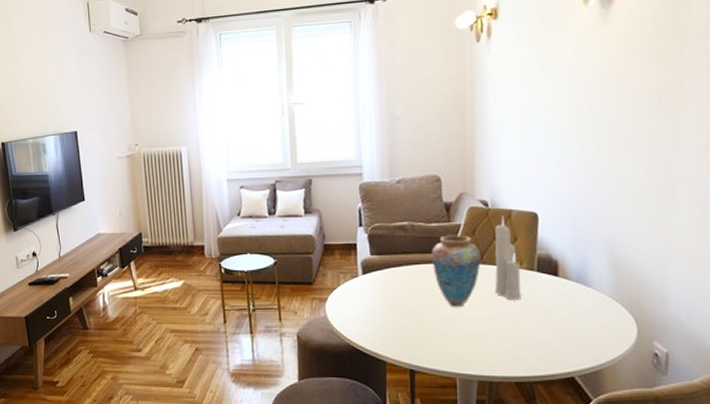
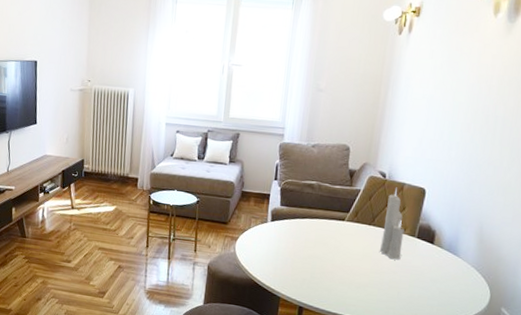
vase: present [431,235,481,306] -> none [331,197,373,259]

